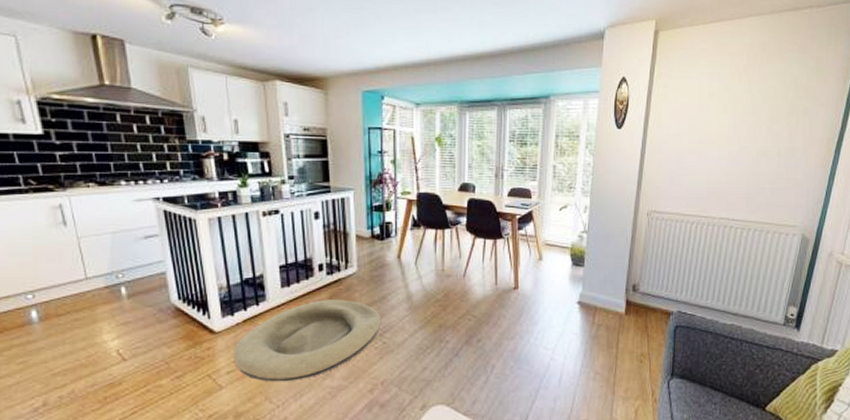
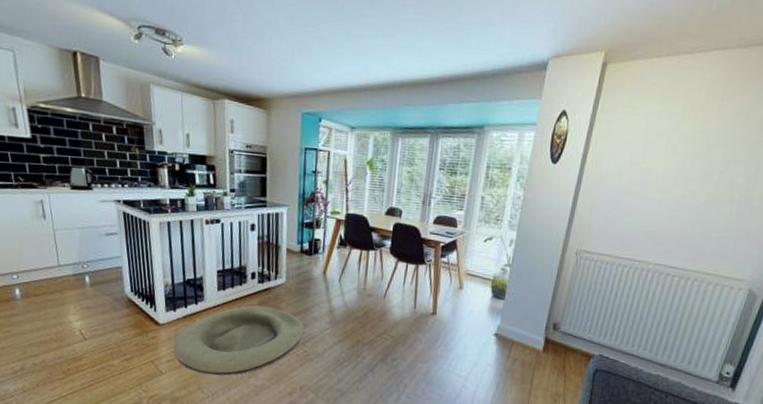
kettle: none [94,162,127,191] -> present [69,166,95,192]

